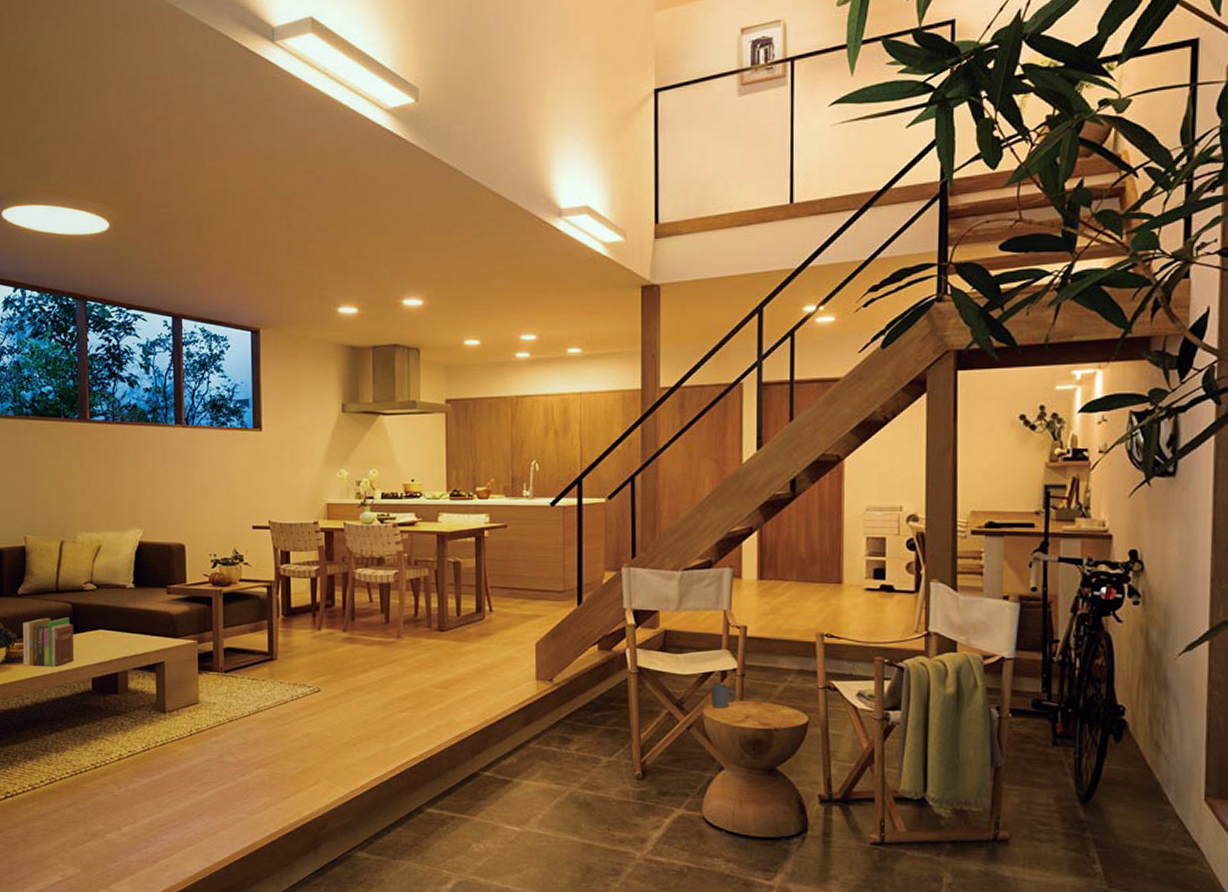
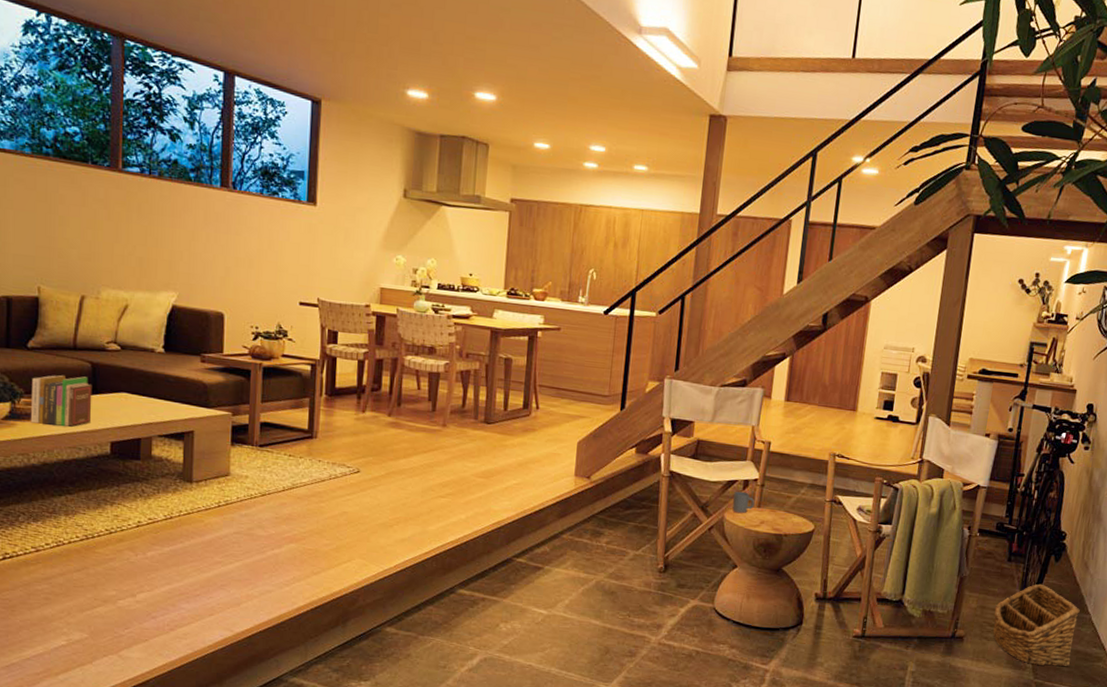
basket: none [1044,770,1157,872] -> present [993,583,1080,667]

